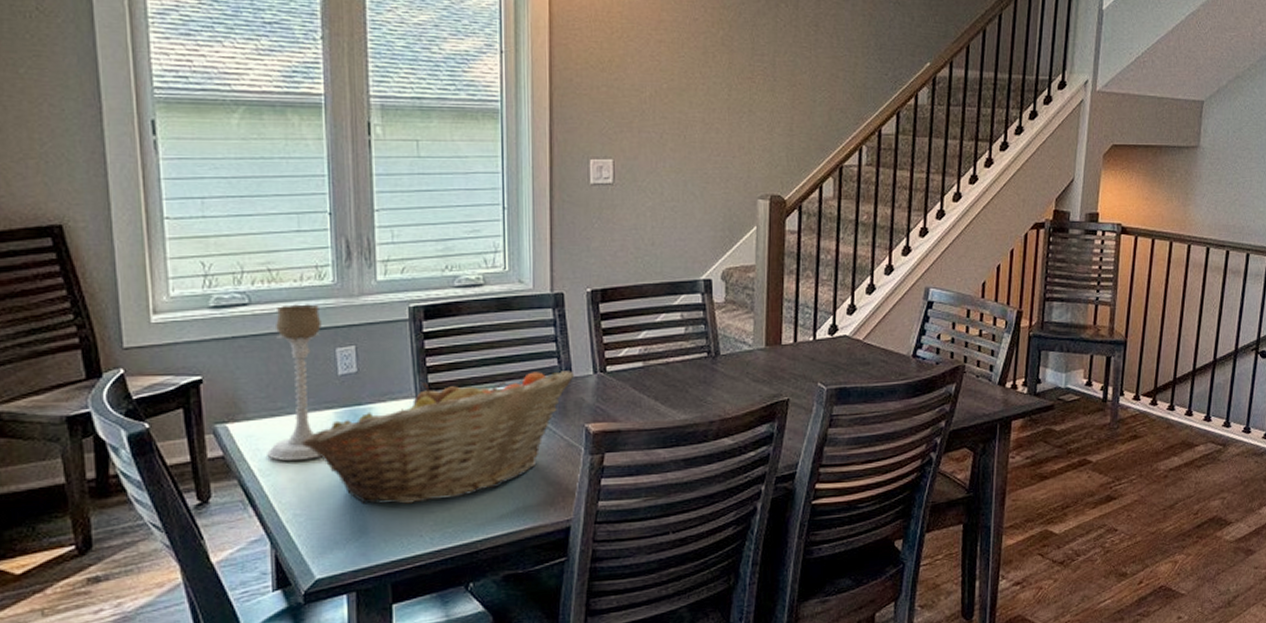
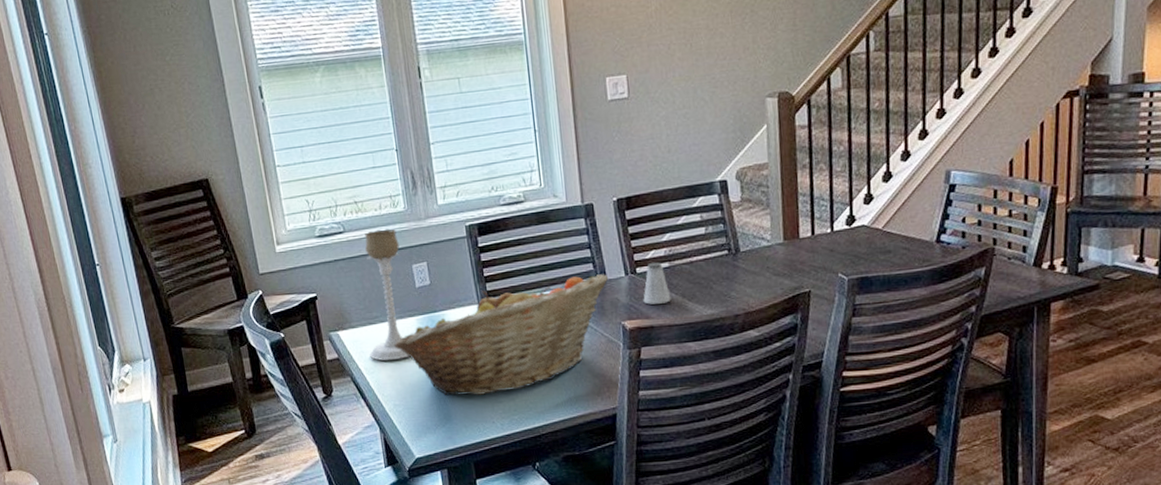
saltshaker: none [611,361,643,407] -> present [643,262,671,305]

